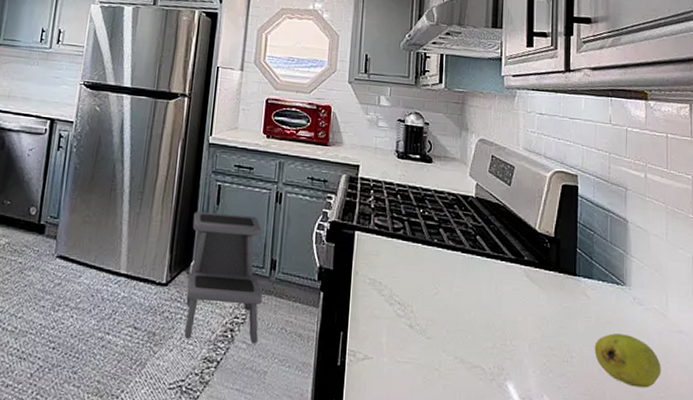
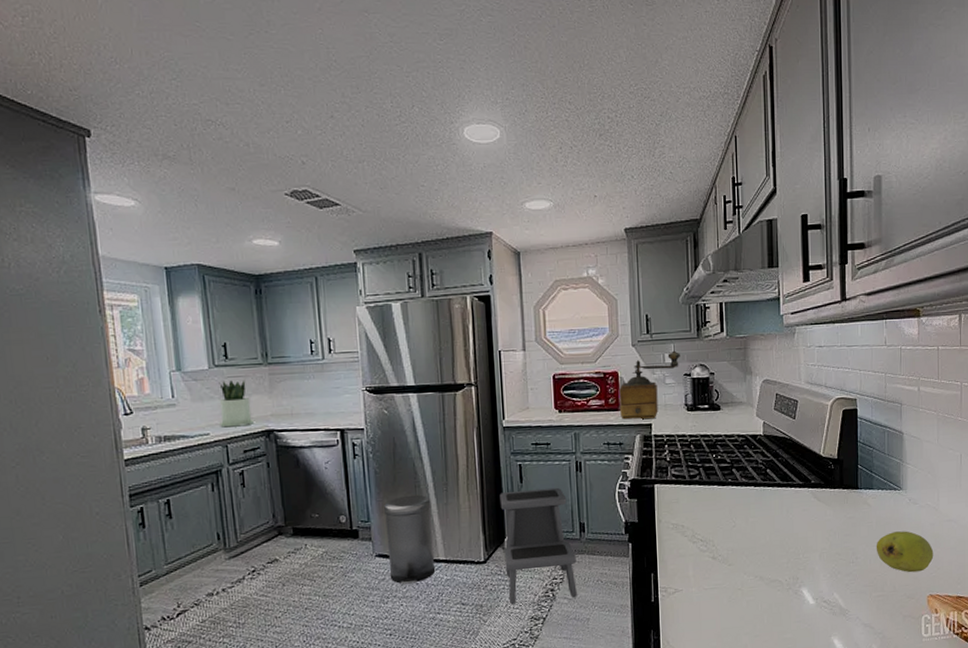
pedal bin: none [66,198,124,295] -> present [384,495,436,585]
coffee grinder: none [328,94,396,161] -> present [619,350,680,420]

